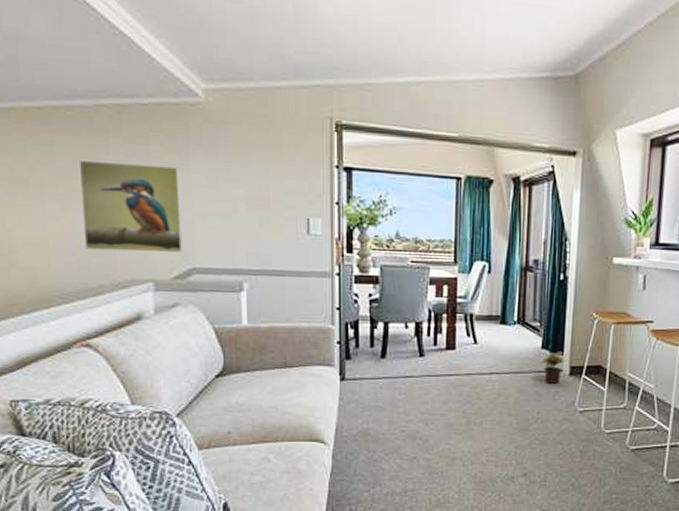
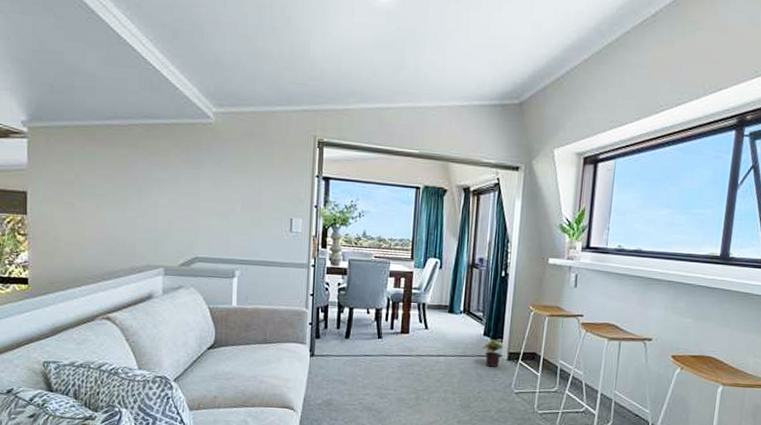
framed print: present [78,159,184,254] -> none [112,167,191,245]

